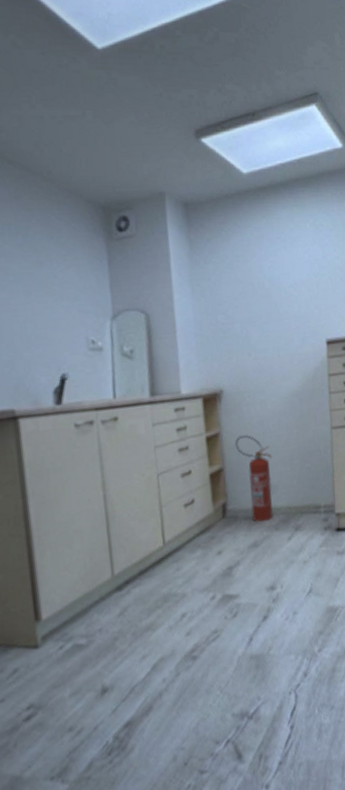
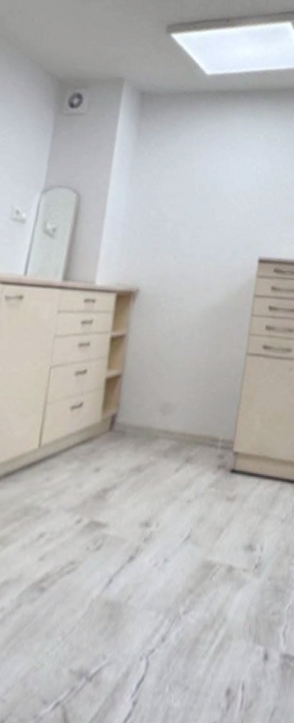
fire extinguisher: present [234,435,273,522] -> none [139,343,177,443]

